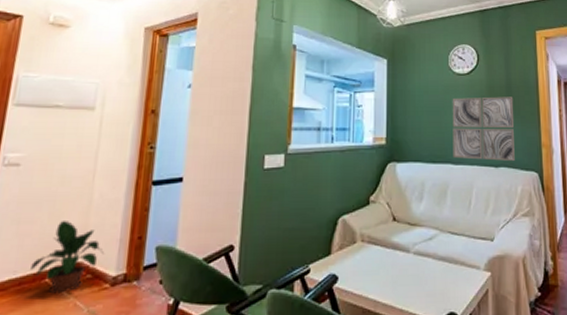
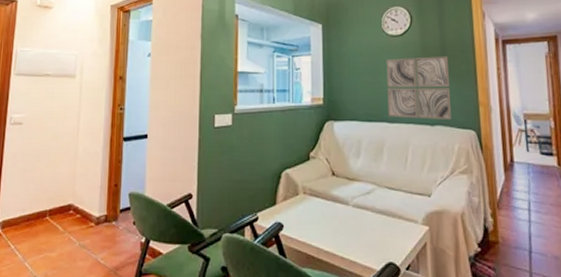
potted plant: present [31,219,104,294] -> none [35,169,89,229]

